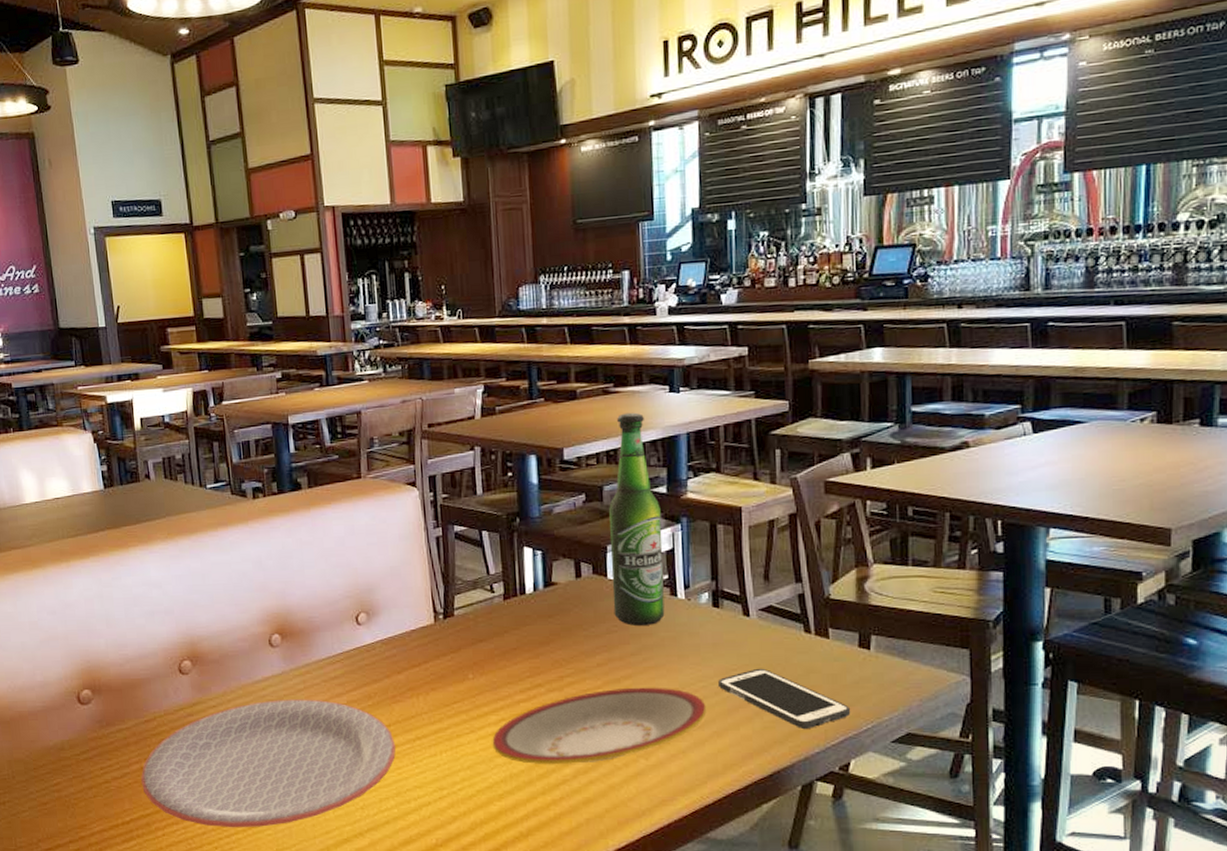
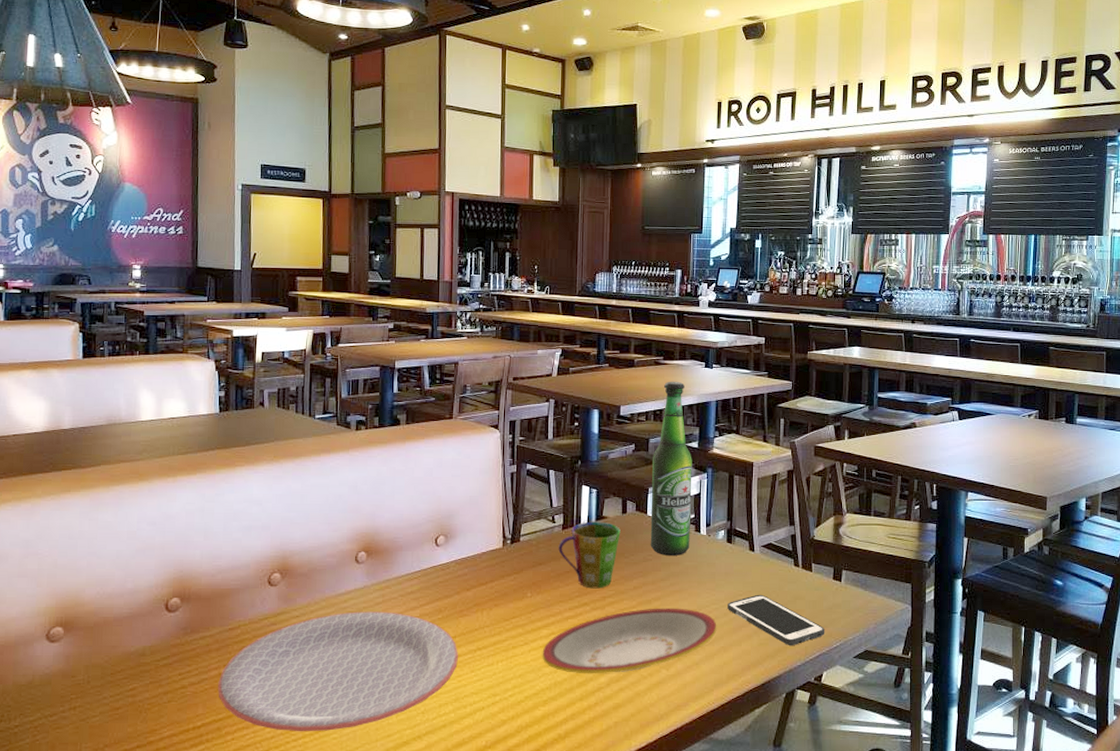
cup: none [500,588,576,667] -> present [558,521,621,589]

